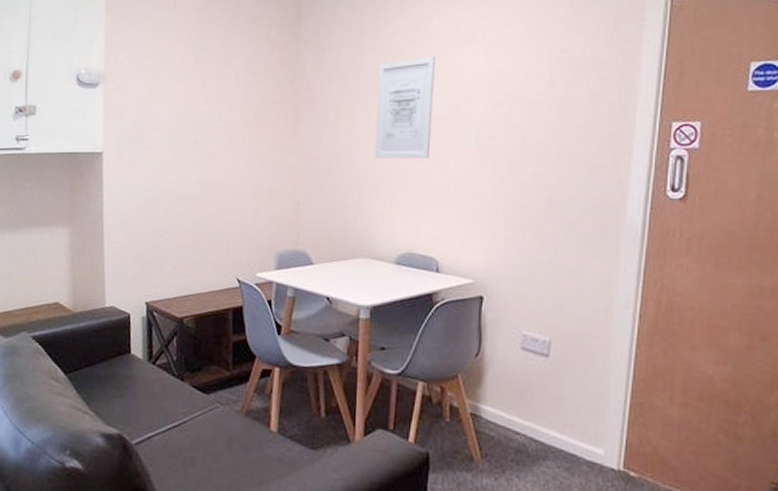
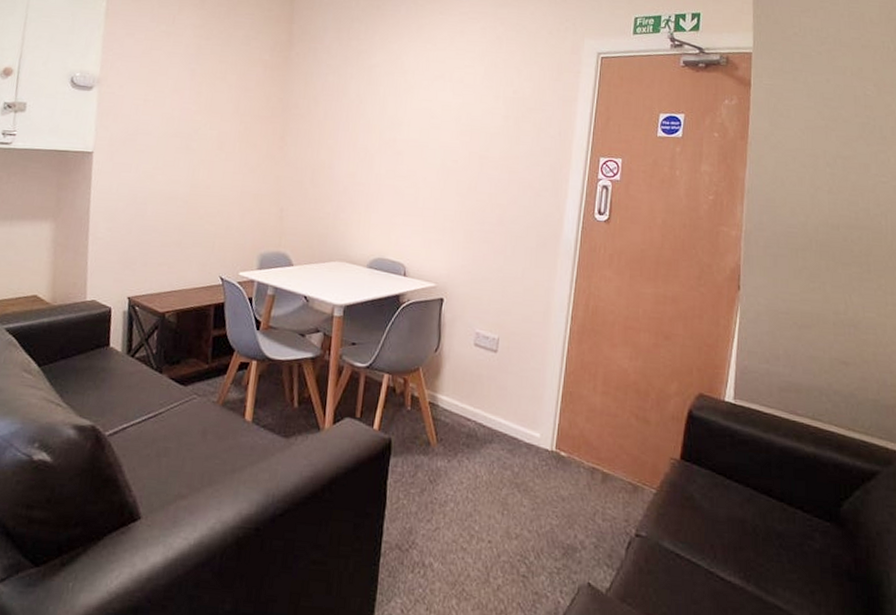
wall art: present [374,56,435,159] -> none [353,87,410,177]

